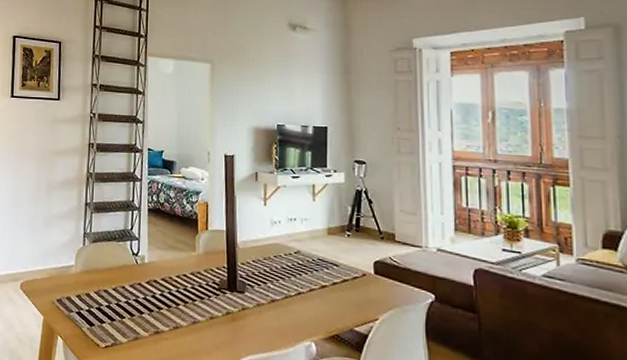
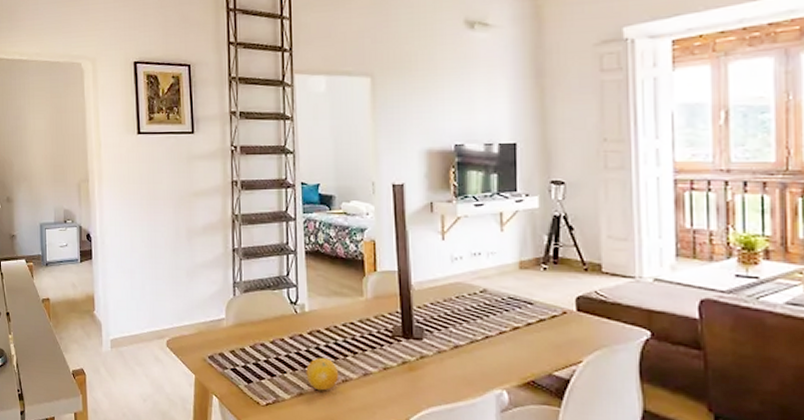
fruit: none [142,305,171,337] -> present [306,358,339,391]

